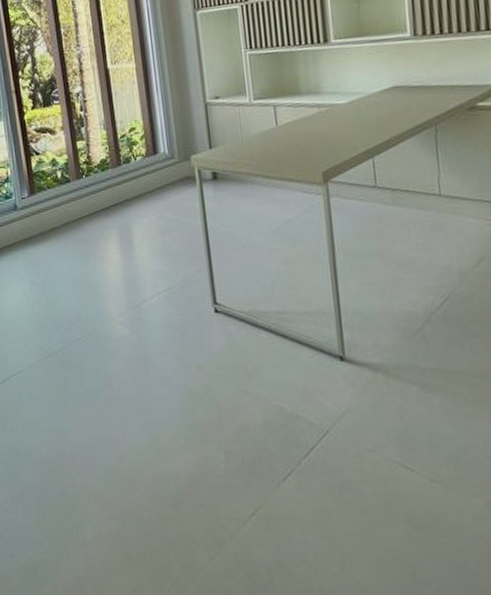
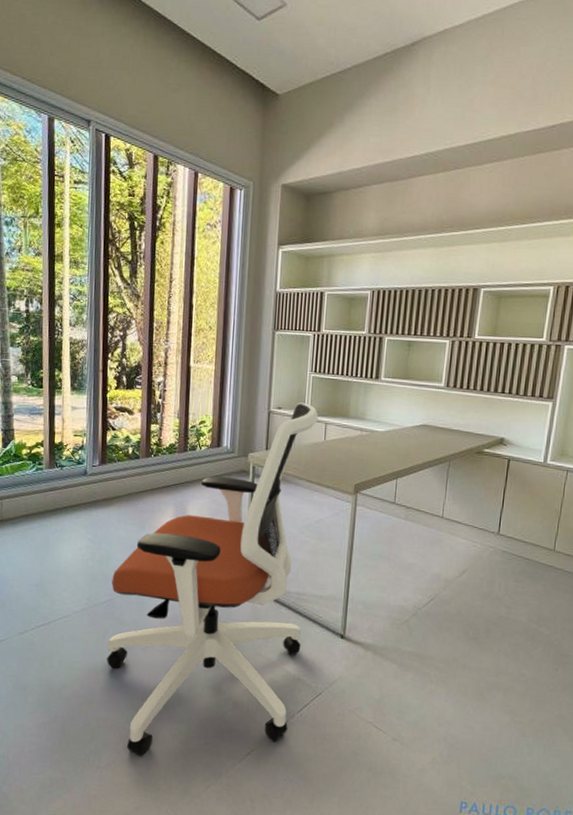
office chair: none [62,86,296,527] -> present [107,402,318,757]

